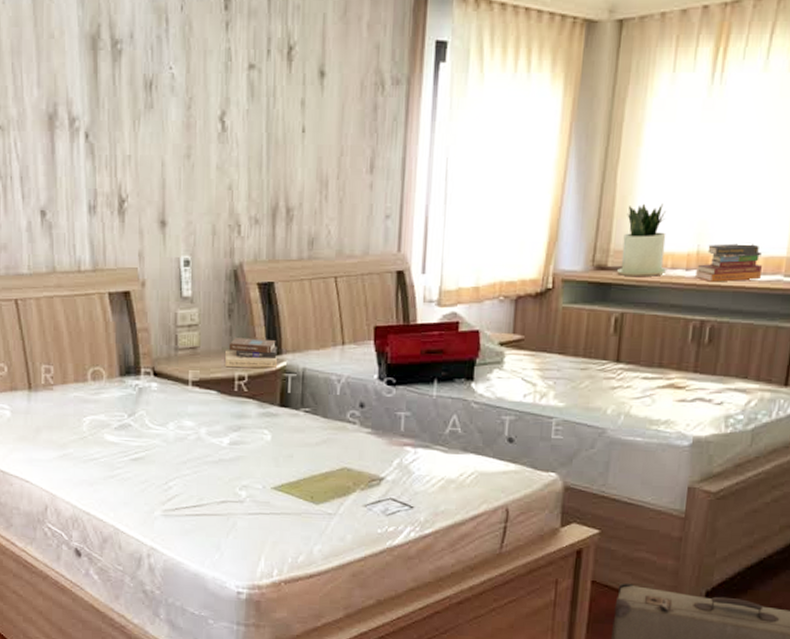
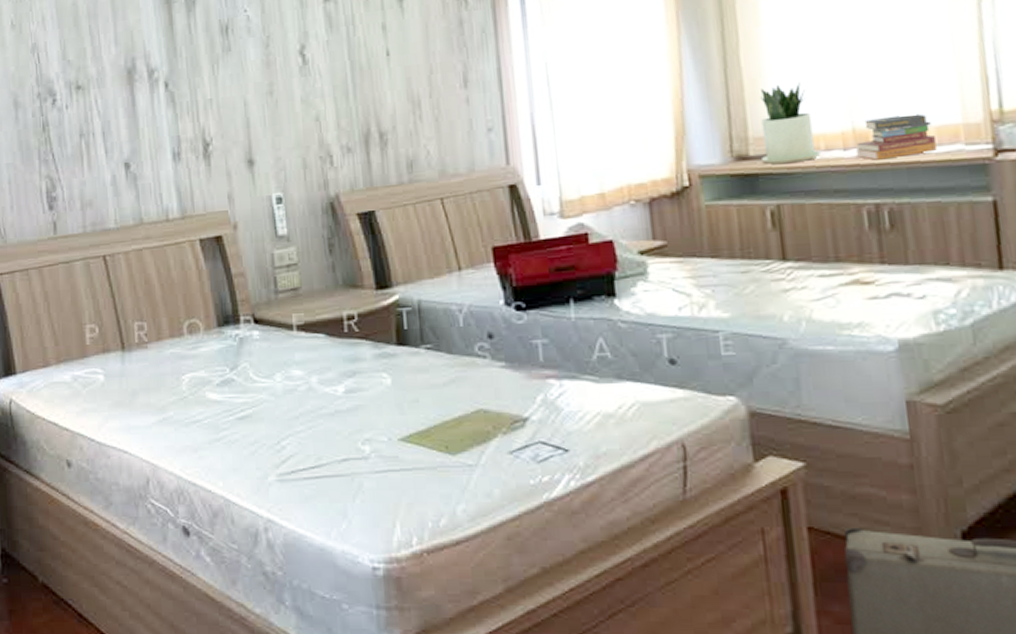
books: present [224,338,278,368] -> none [329,272,390,307]

